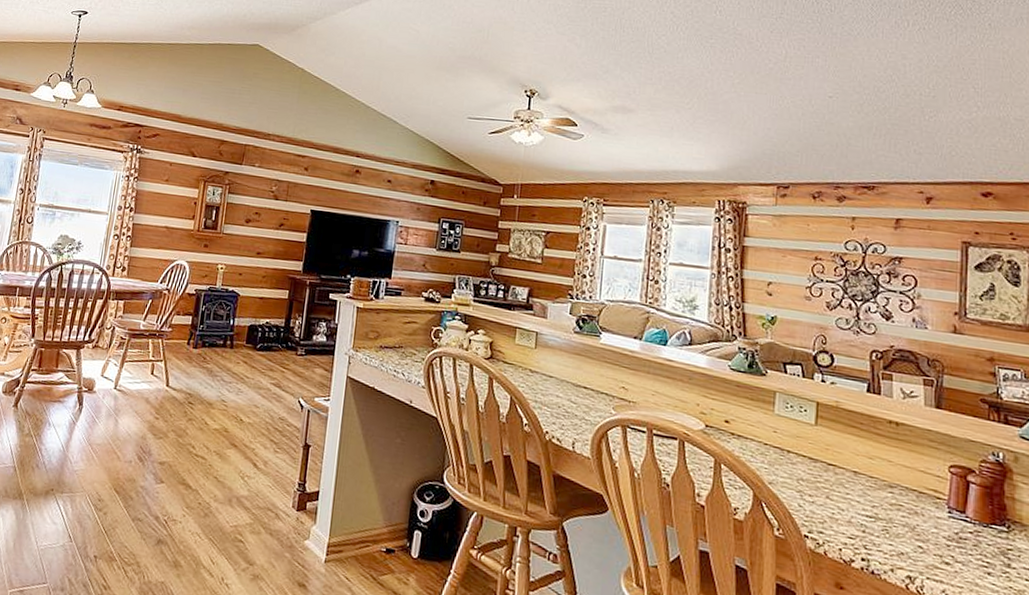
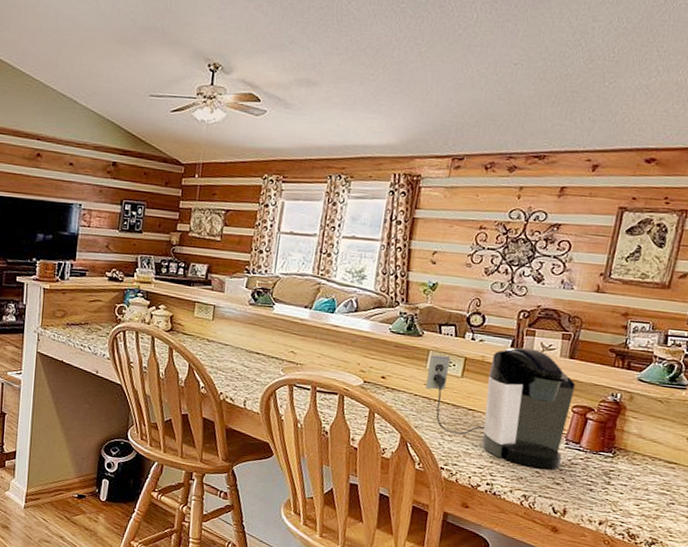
coffee maker: none [776,392,948,544] -> present [425,347,575,469]

